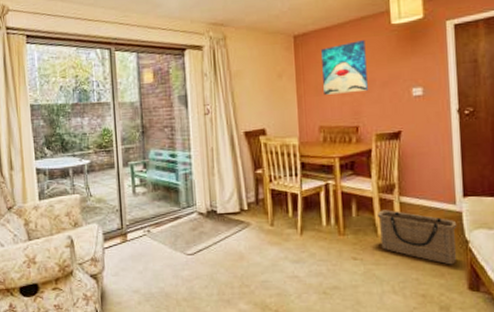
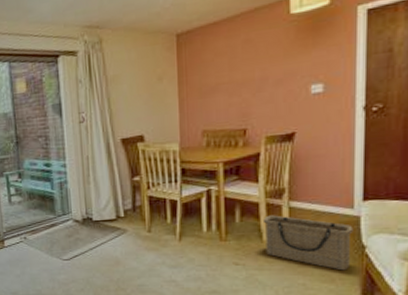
wall art: present [321,40,368,95] -> none [207,34,259,97]

